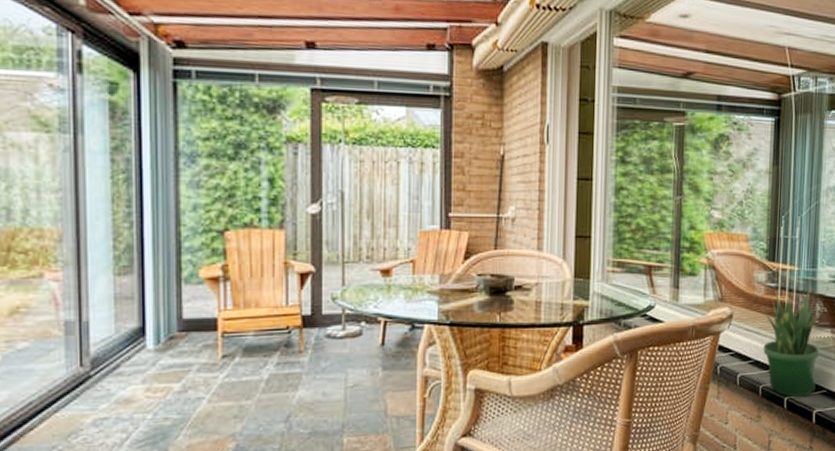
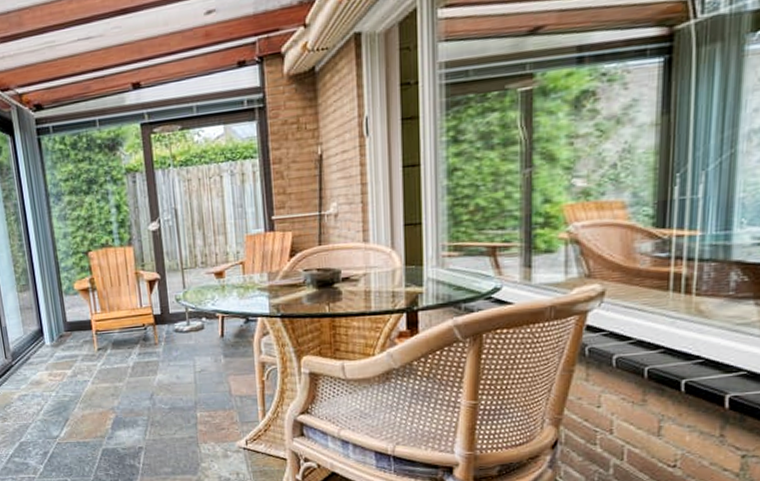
planter: present [762,290,823,398] -> none [648,258,741,380]

